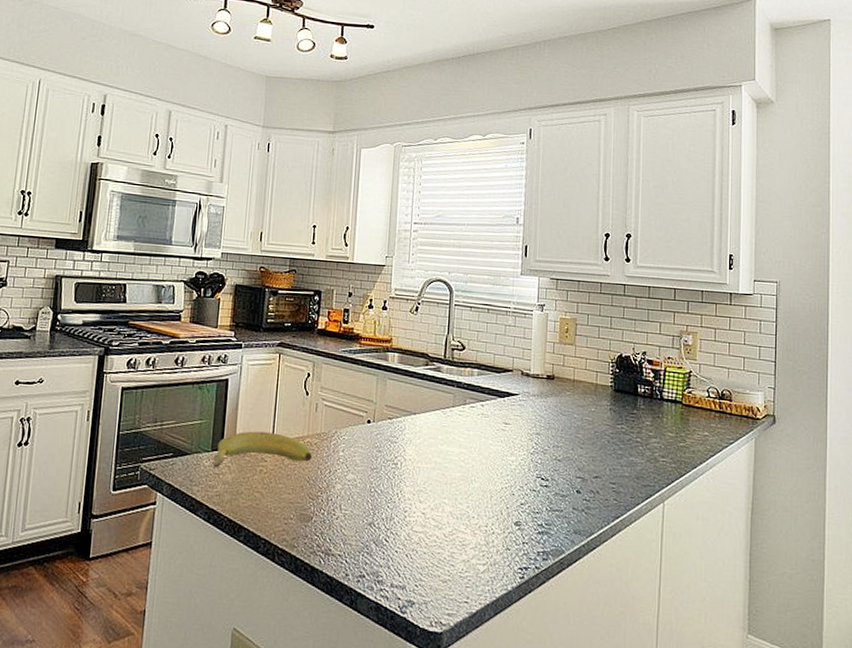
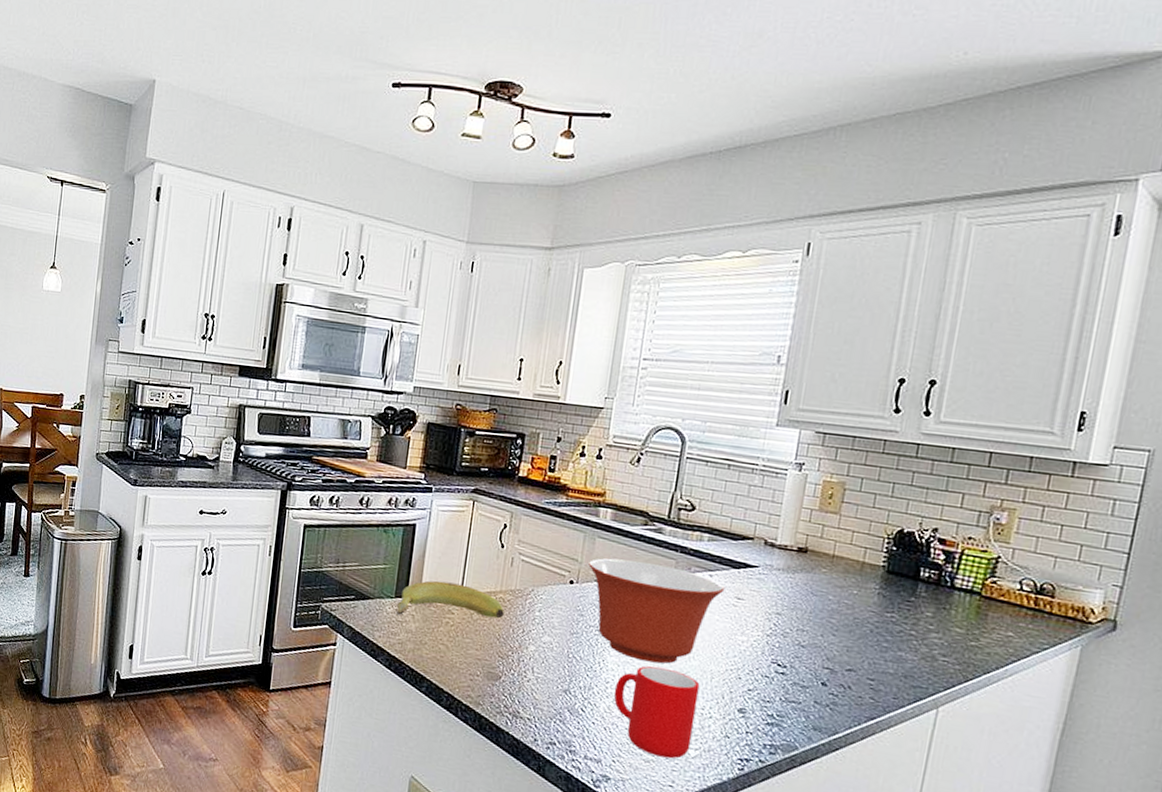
mixing bowl: none [382,397,495,489] -> present [588,558,725,664]
cup: none [411,491,482,576] -> present [613,666,700,759]

